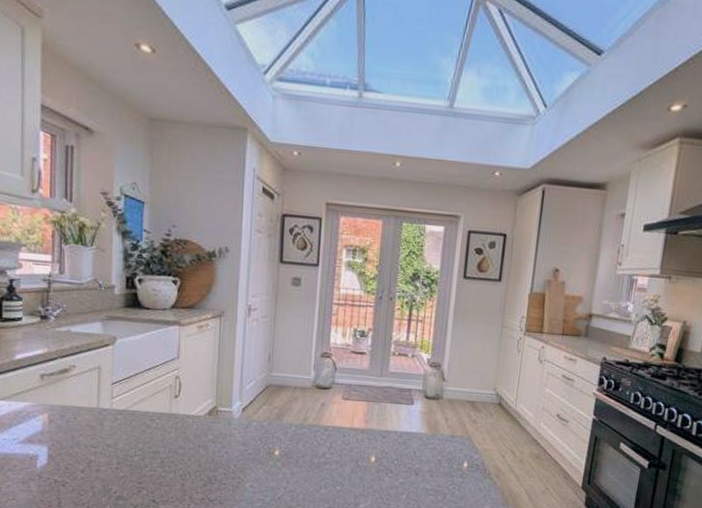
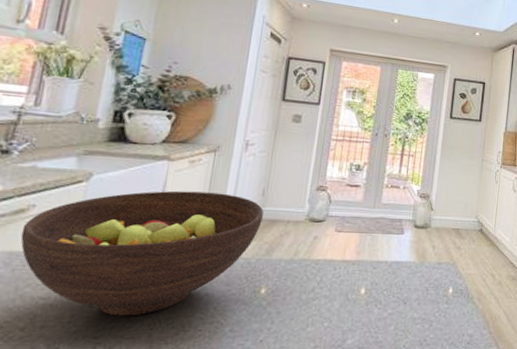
fruit bowl: none [68,355,271,467] -> present [20,190,264,316]

